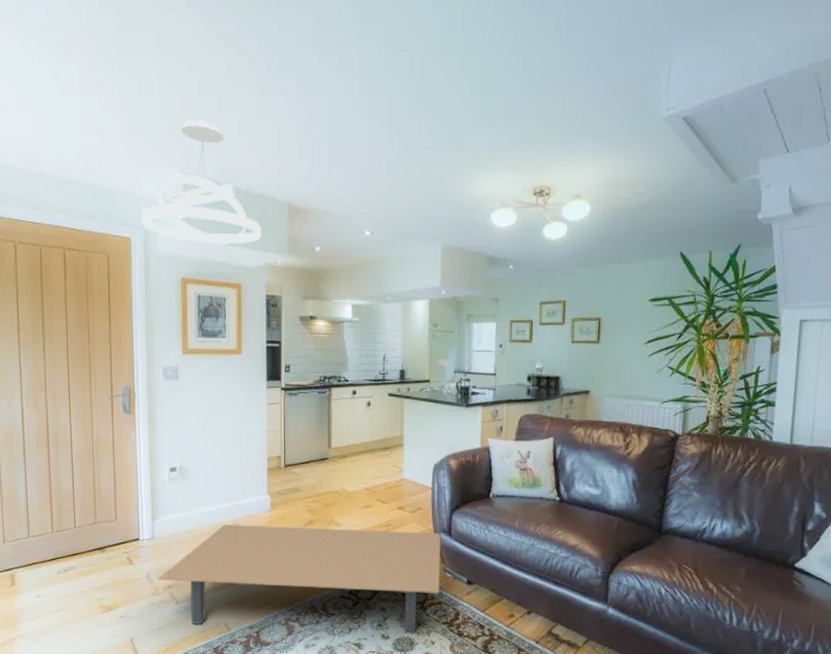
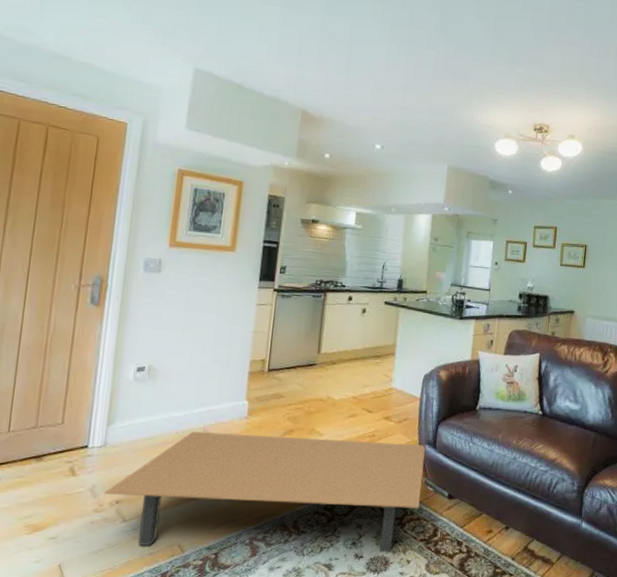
pendant light: present [142,120,261,245] -> none [142,18,272,143]

